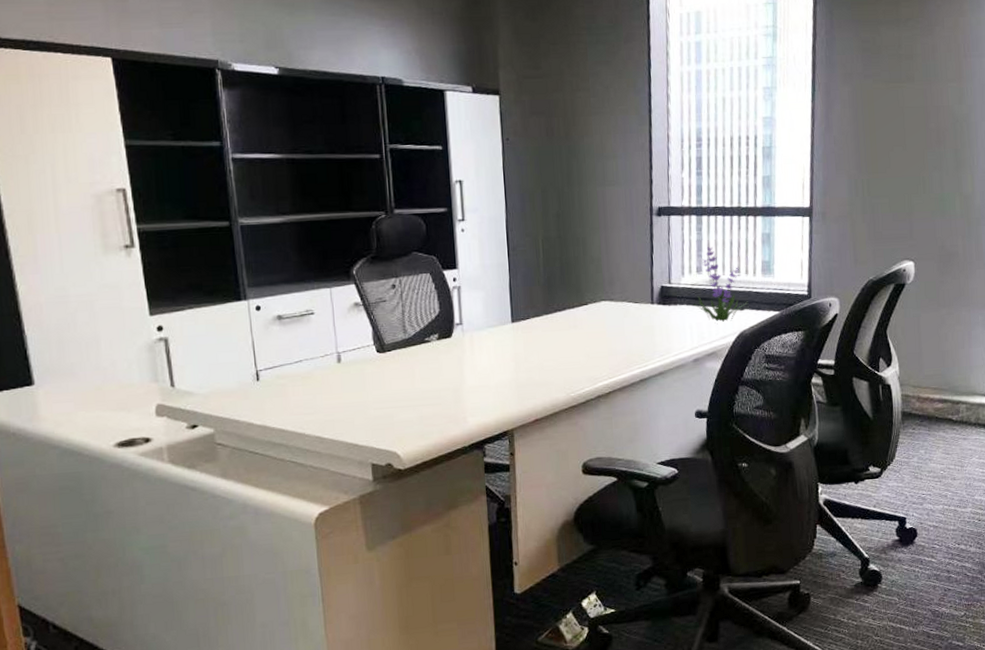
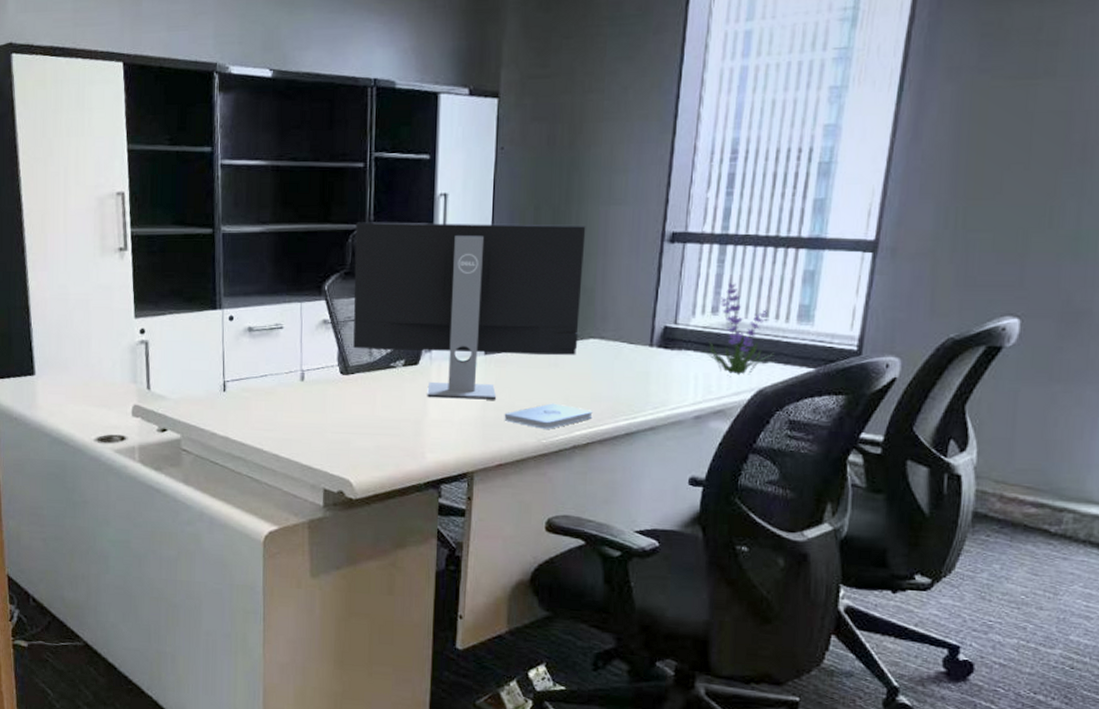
computer monitor: none [378,204,592,367] -> present [353,222,586,400]
notepad: none [535,360,611,384] -> present [504,403,593,429]

